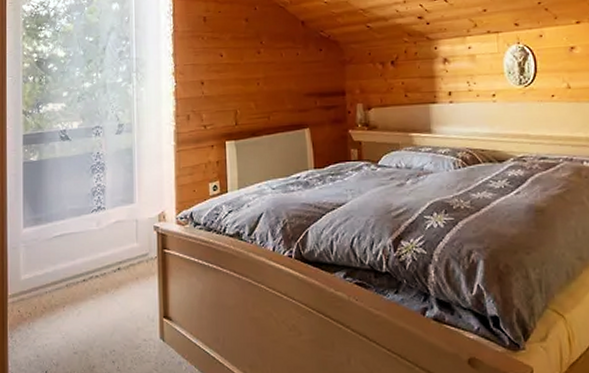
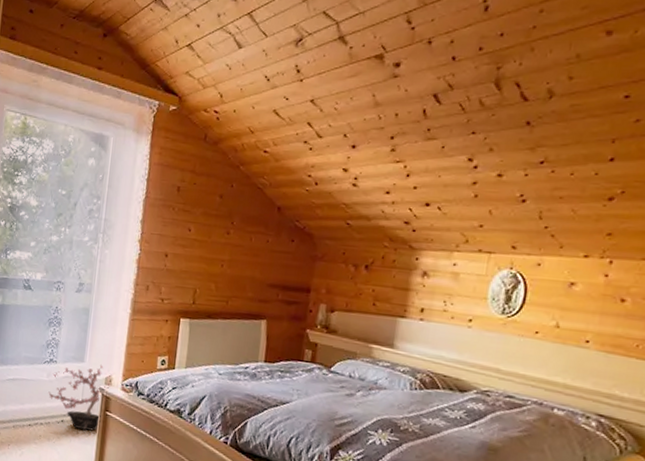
potted plant: none [100,203,165,273] -> present [48,365,111,431]

